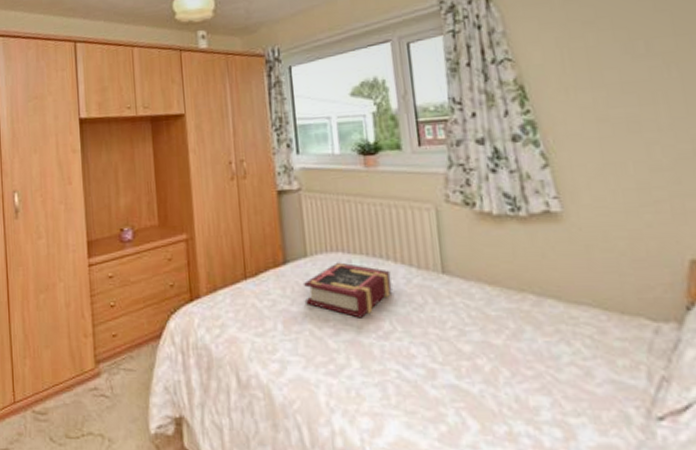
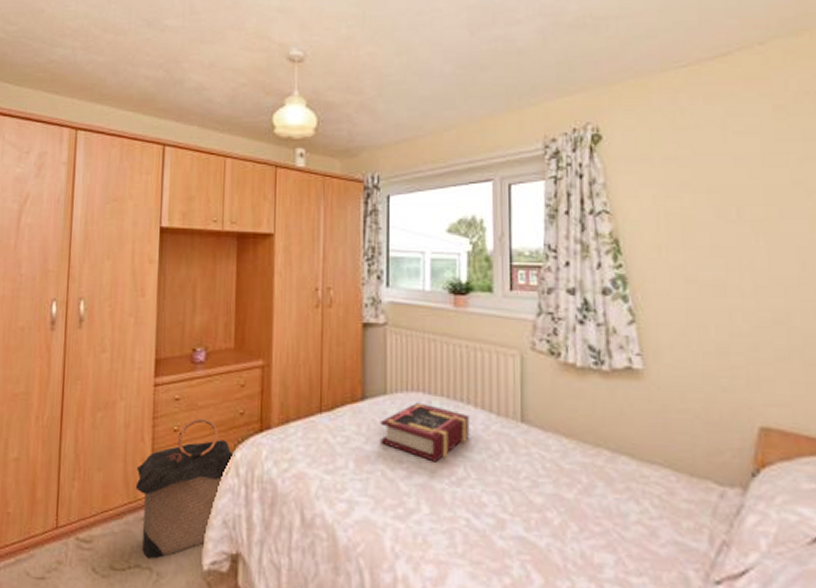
laundry hamper: none [80,293,170,426] -> present [135,418,235,559]

